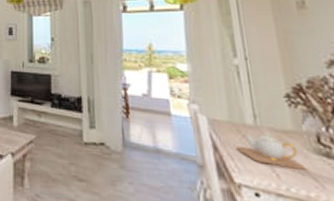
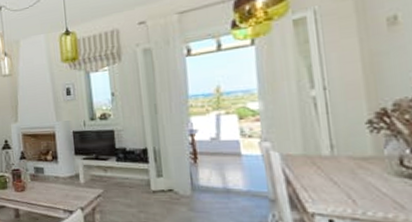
teapot: present [237,132,306,170] -> none [311,161,385,193]

